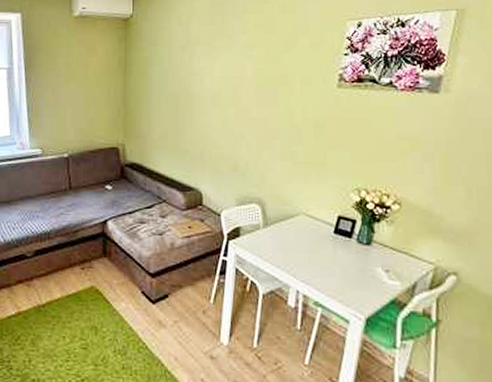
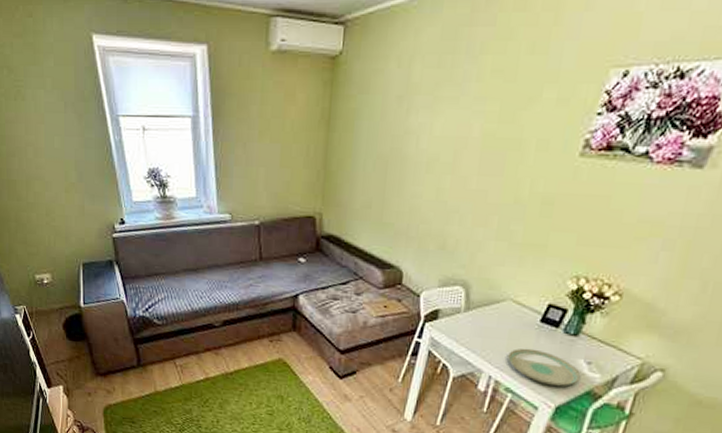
plate: none [311,260,383,296] -> present [508,348,581,386]

